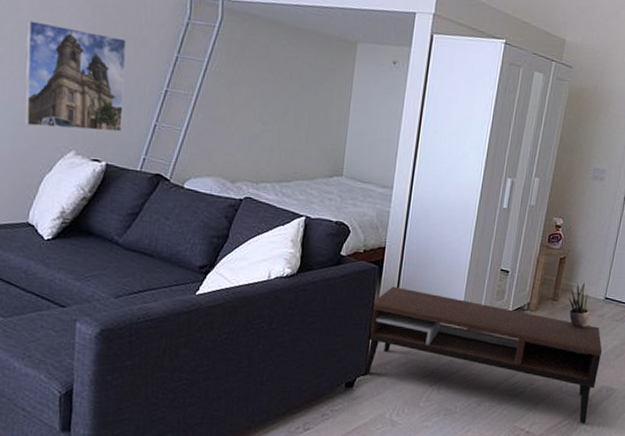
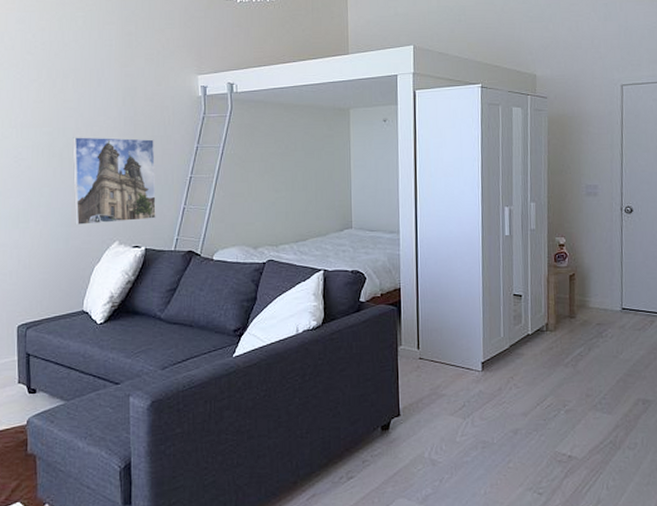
coffee table: present [364,286,603,424] -> none [397,324,631,441]
potted plant: present [568,283,590,328] -> none [584,297,610,342]

